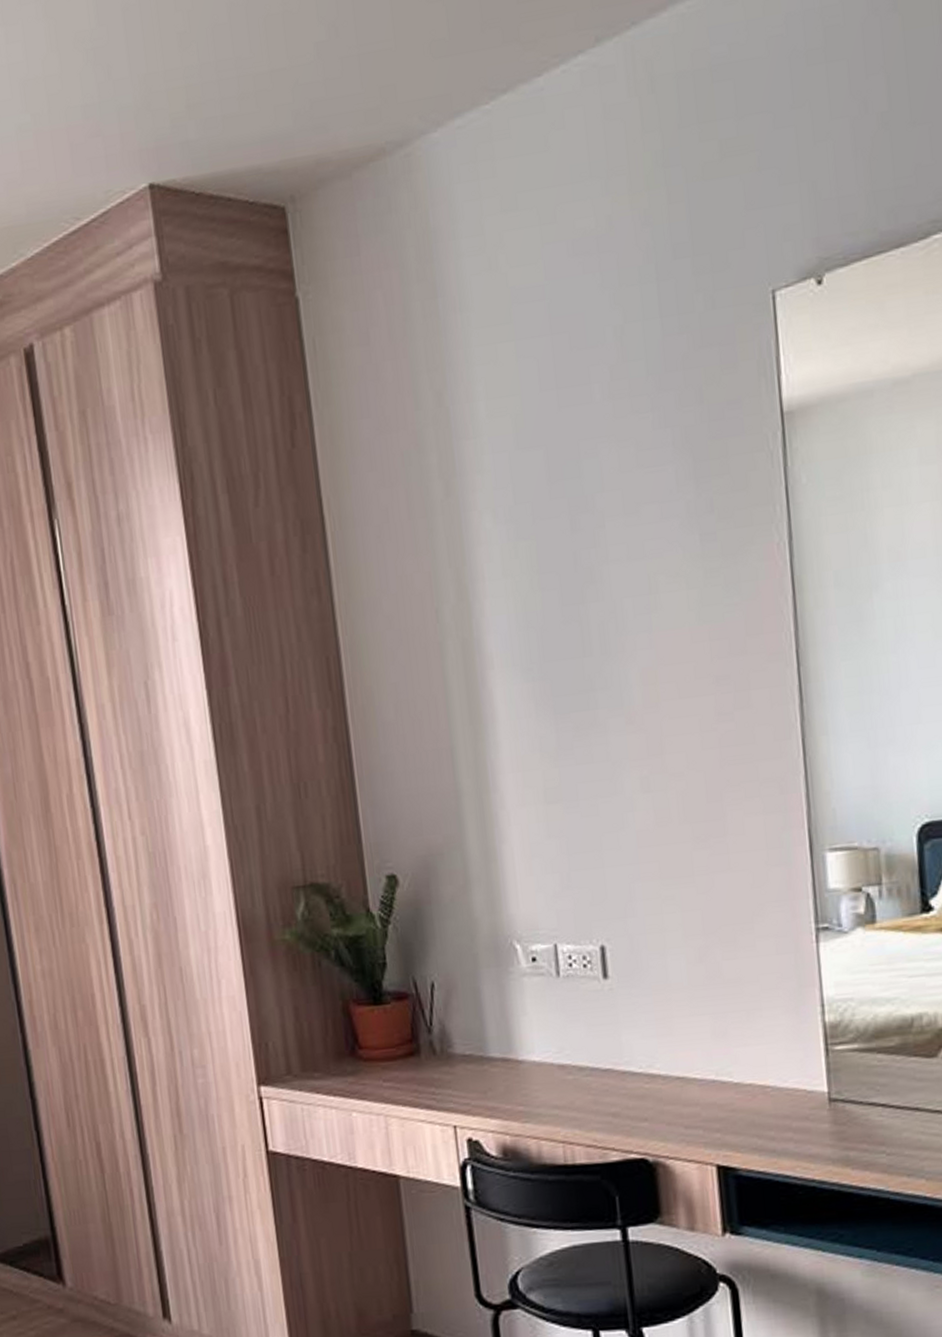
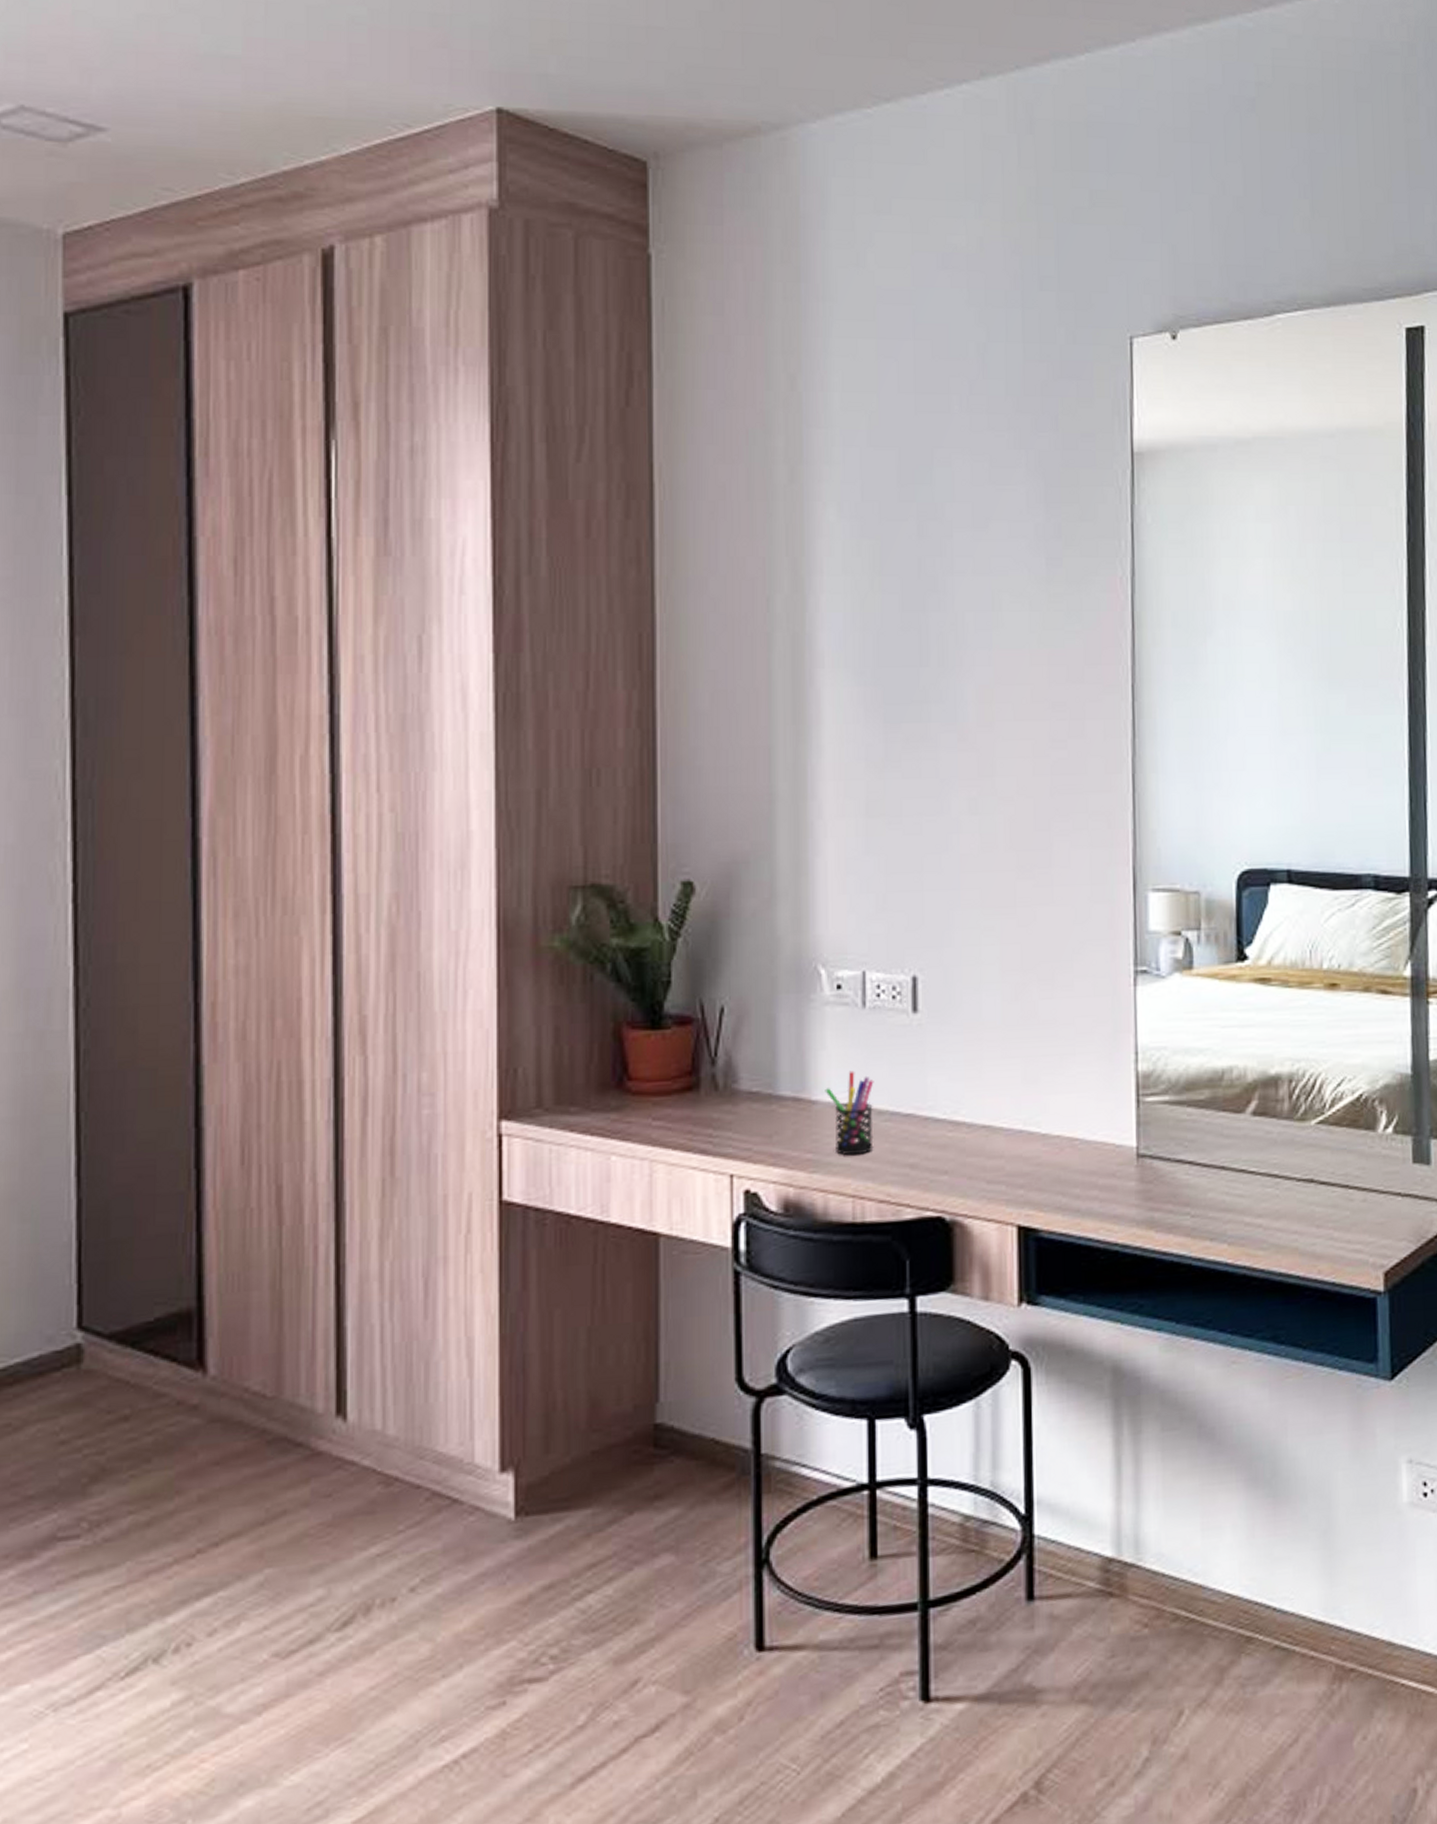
pen holder: none [529,1033,578,1107] -> present [825,1070,874,1156]

